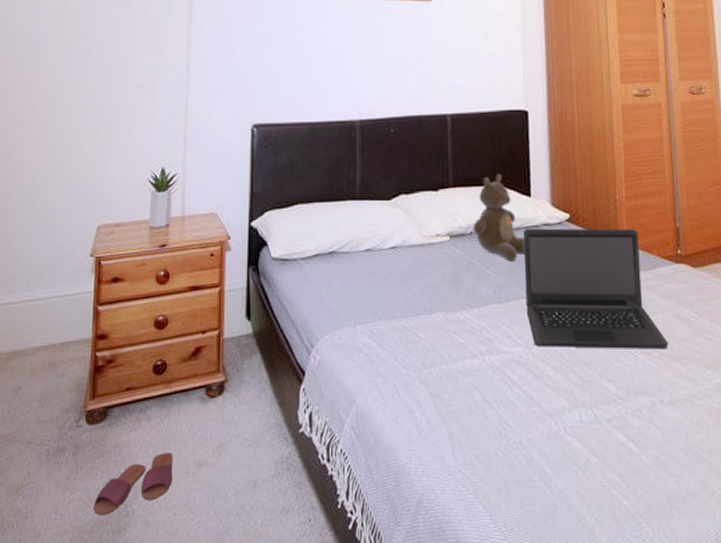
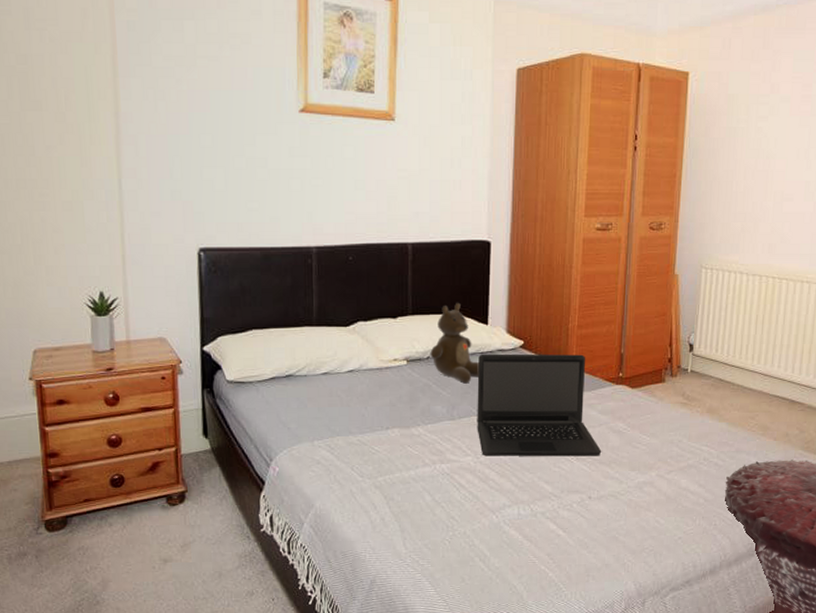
slippers: present [93,452,173,515] -> none [63,552,140,605]

